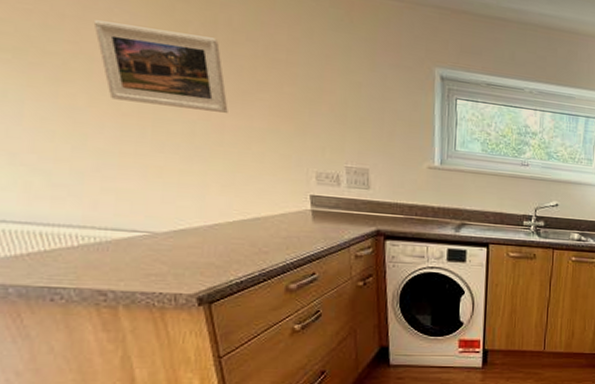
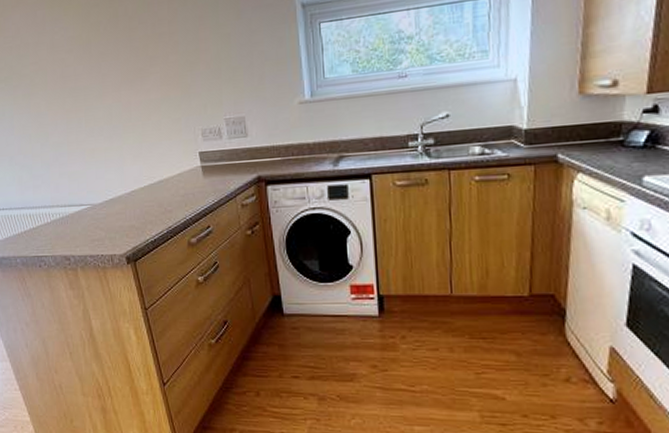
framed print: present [93,20,228,113] -> none [44,30,132,101]

